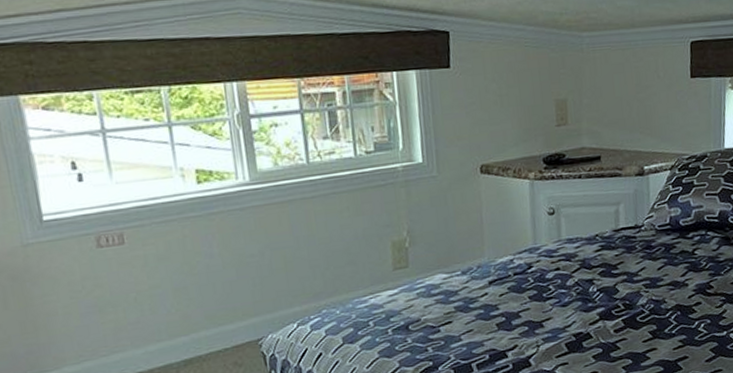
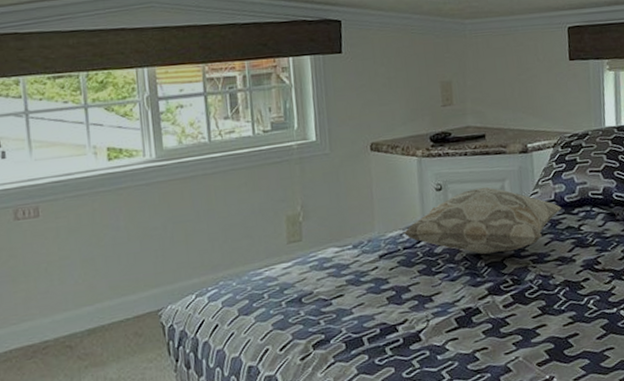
decorative pillow: none [513,210,677,280] -> present [403,186,562,255]

